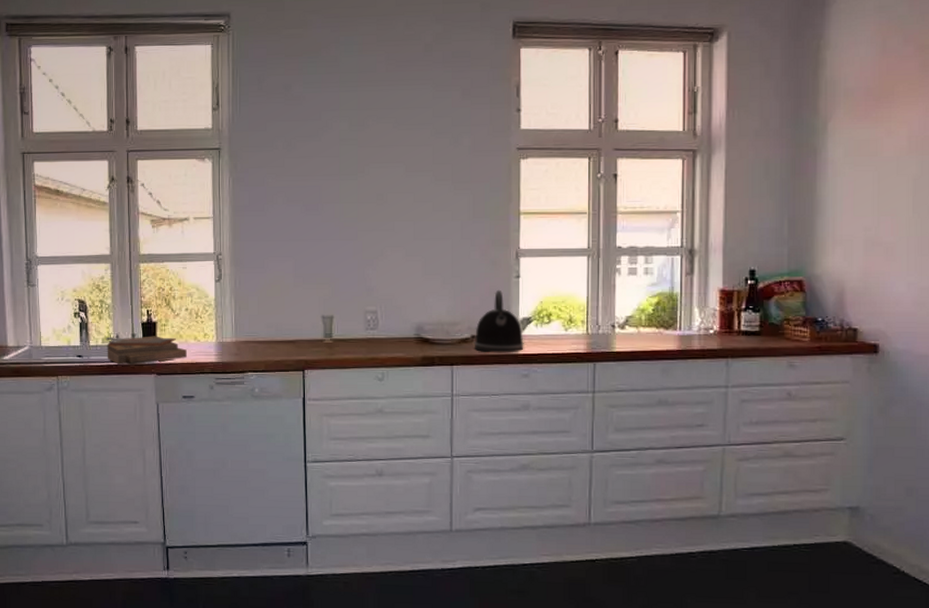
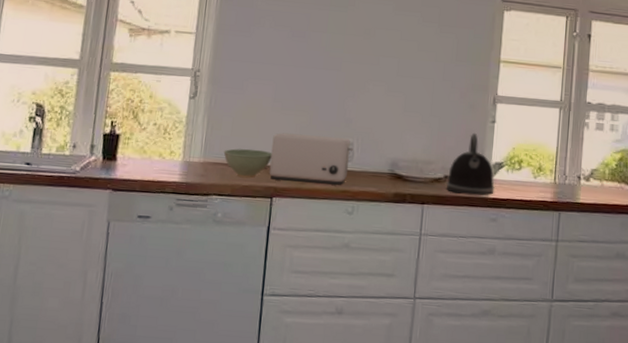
clipboard: present [106,336,187,366] -> none [59,145,149,179]
bowl: none [253,325,299,354] -> present [223,148,272,179]
toaster: none [298,307,377,354] -> present [269,132,353,186]

